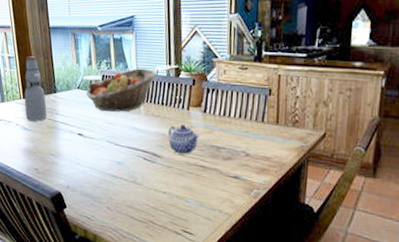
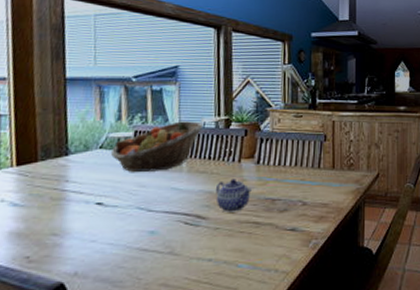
bottle: present [24,56,47,122] -> none [17,113,53,195]

